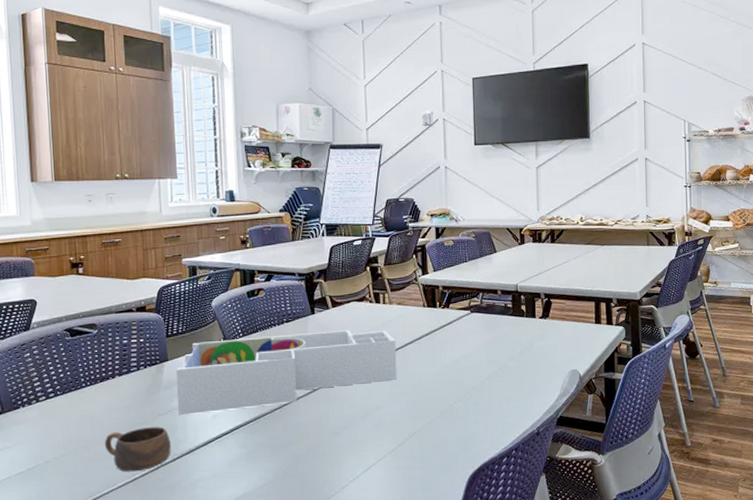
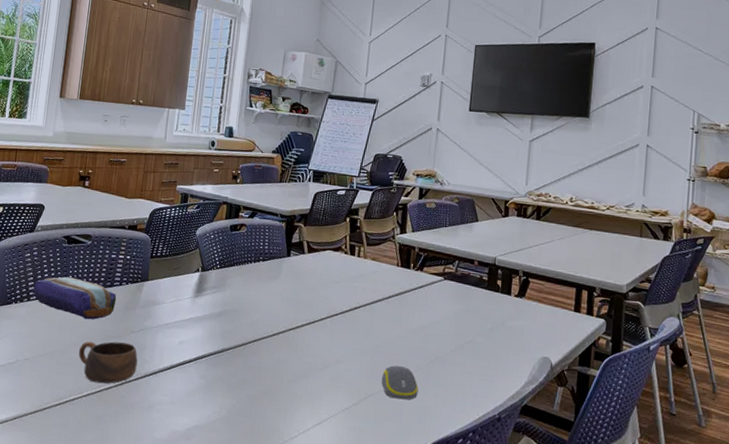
pencil case: none [40,370,137,411] -> present [33,276,117,320]
desk organizer: present [176,330,397,415] -> none [148,267,365,342]
computer mouse: none [423,401,460,433] -> present [382,365,418,400]

